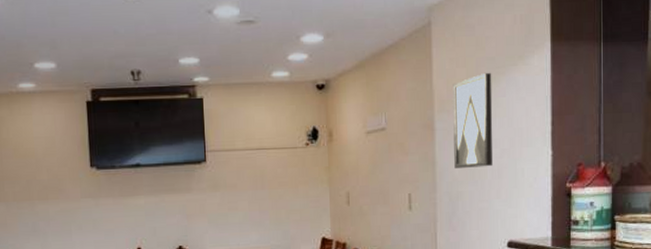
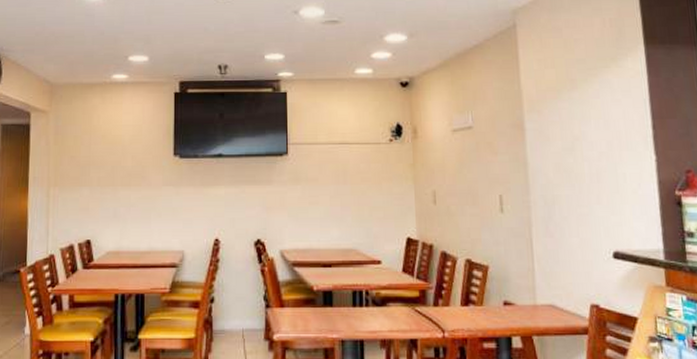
wall art: present [453,72,493,168] -> none [542,74,590,170]

